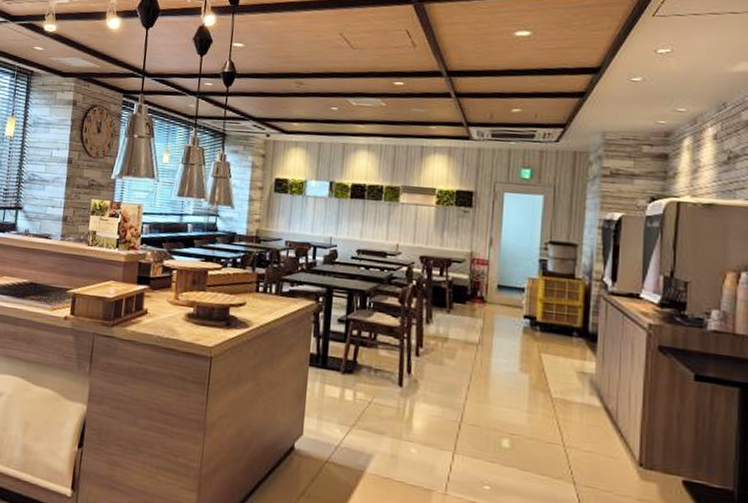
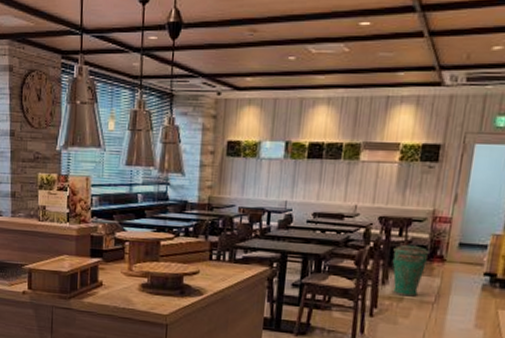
trash can: none [434,283,470,337] -> present [391,243,430,297]

